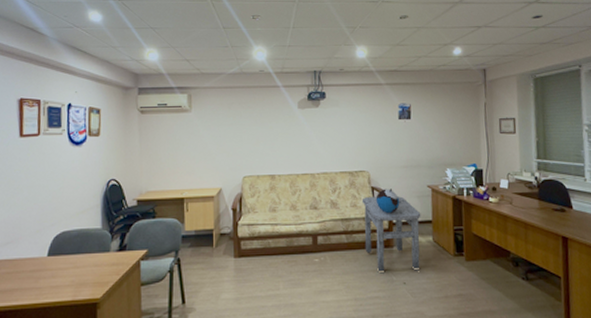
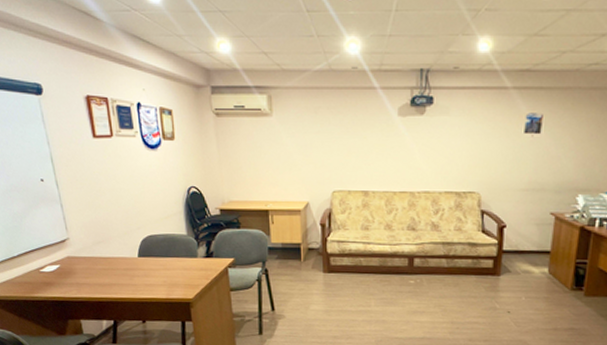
side table: present [361,196,421,274] -> none [467,221,538,301]
decorative globe: present [375,188,400,214] -> none [485,213,514,241]

